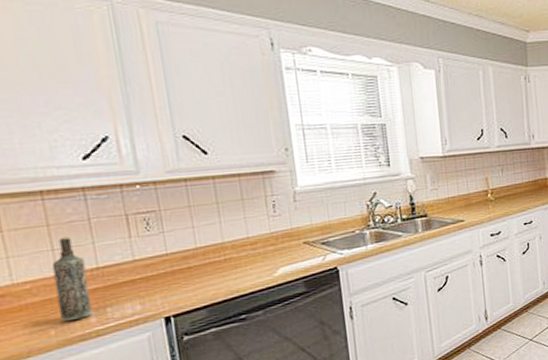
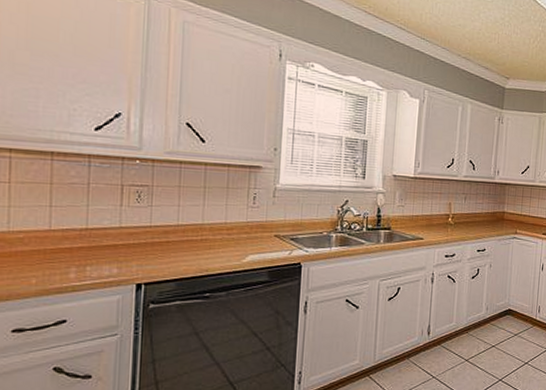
bottle: present [51,236,92,322] -> none [44,196,76,274]

